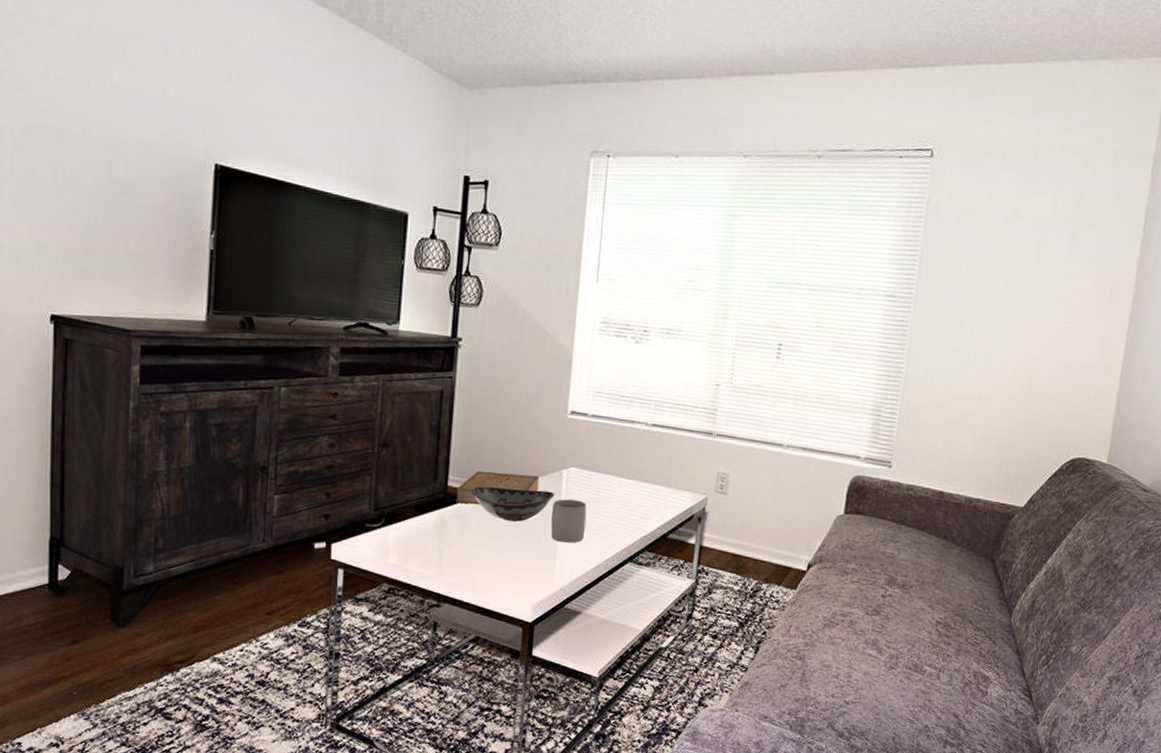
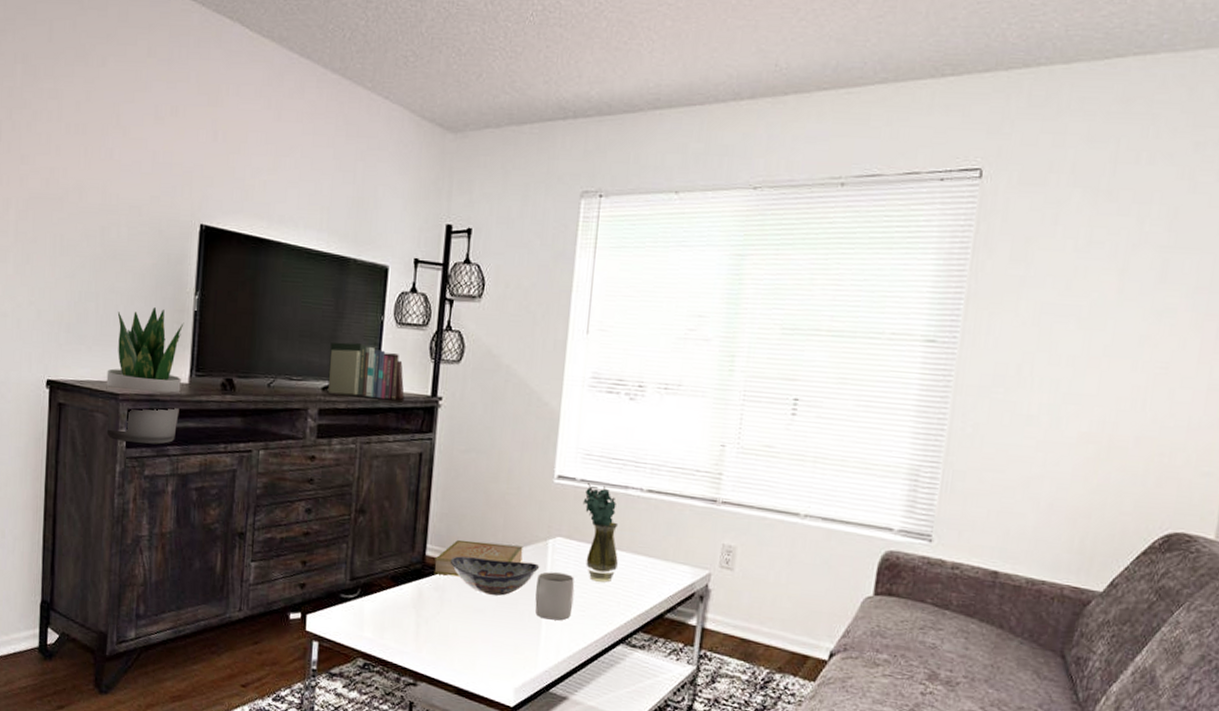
planter: none [117,245,200,381] -> present [106,307,184,445]
books: none [349,284,425,343] -> present [327,342,404,403]
vase: none [594,418,627,508] -> present [583,483,619,583]

